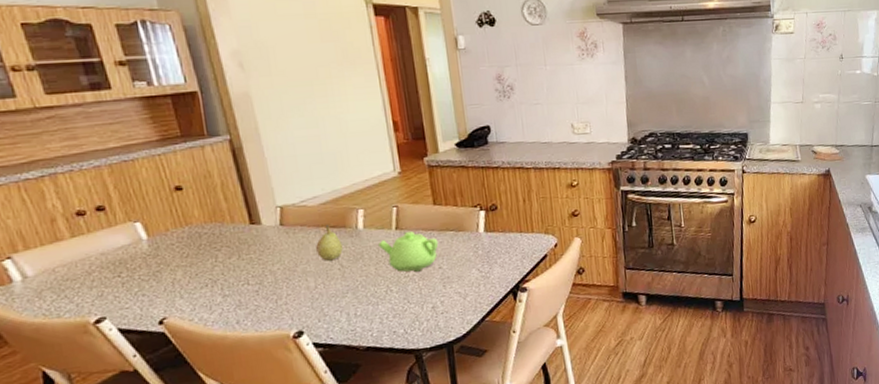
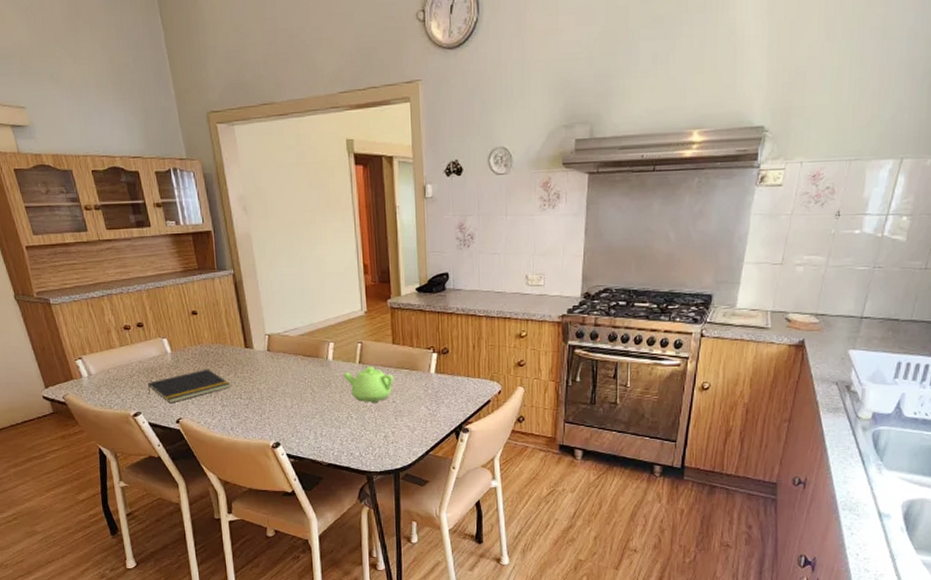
notepad: none [113,253,234,302] -> present [147,368,231,404]
fruit: present [316,224,343,261] -> none [294,353,315,385]

